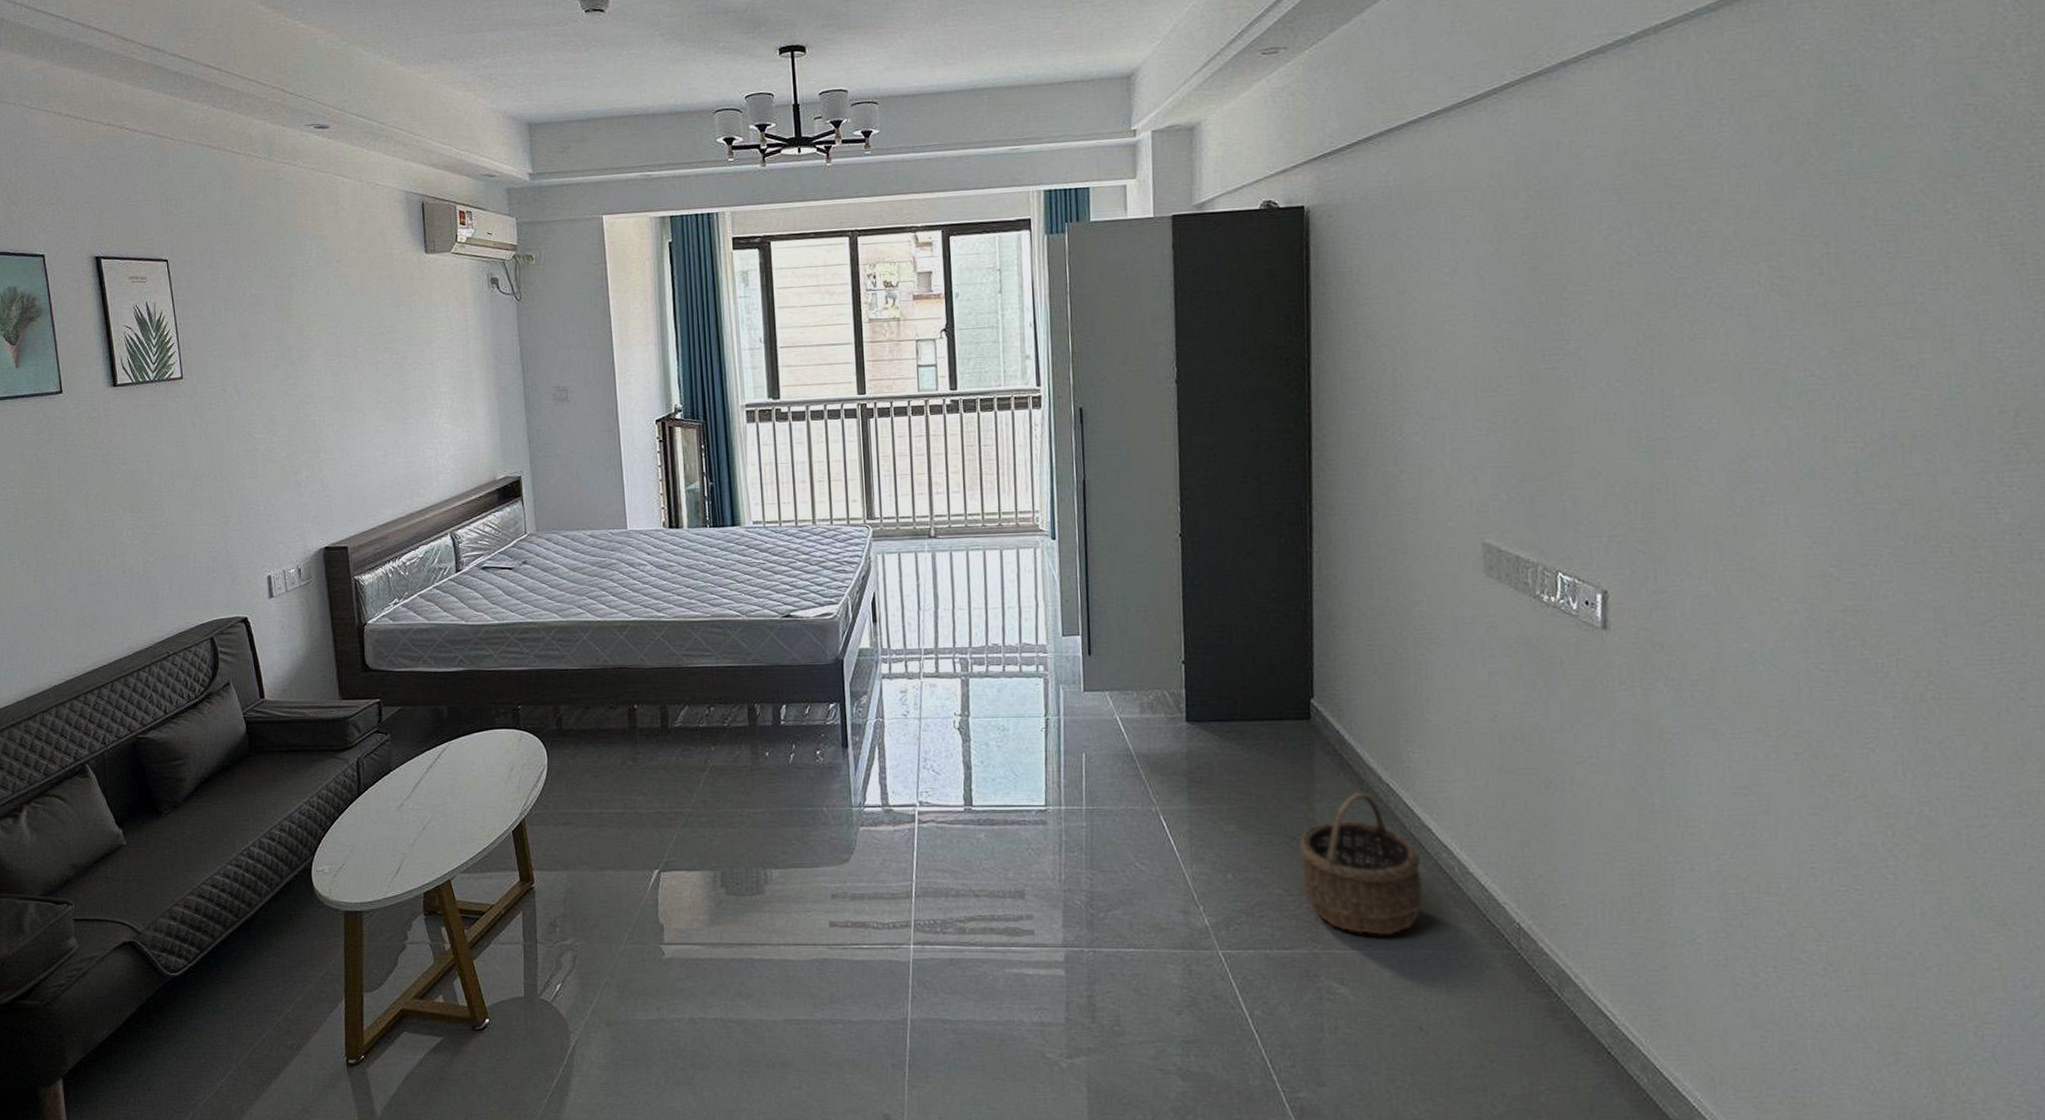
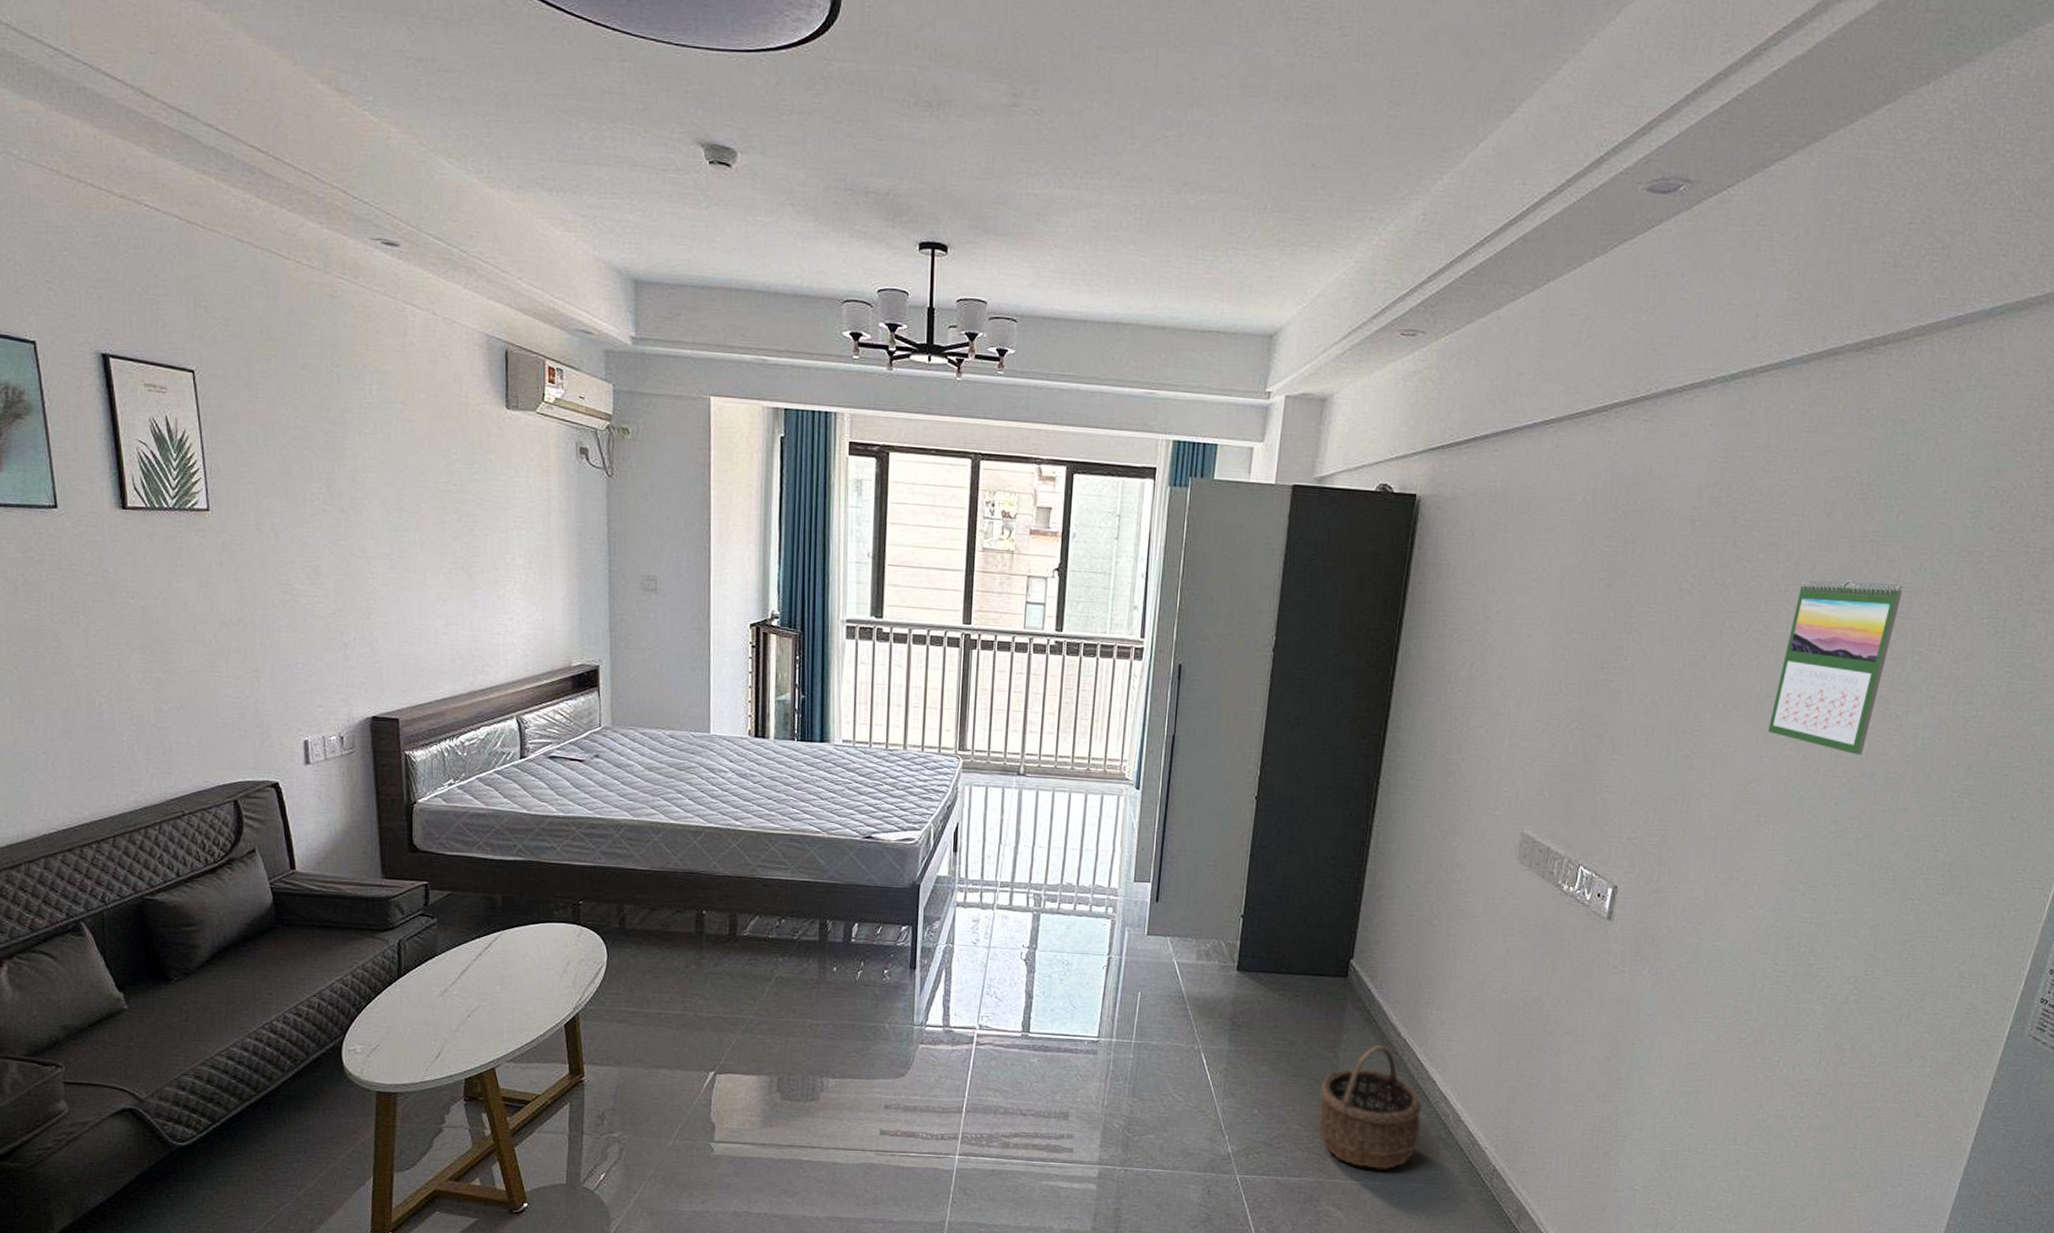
calendar: none [1753,223,1885,416] -> present [1768,579,1903,756]

